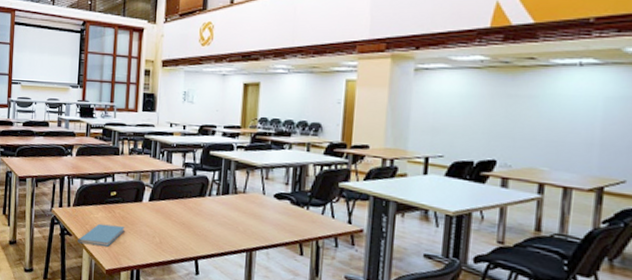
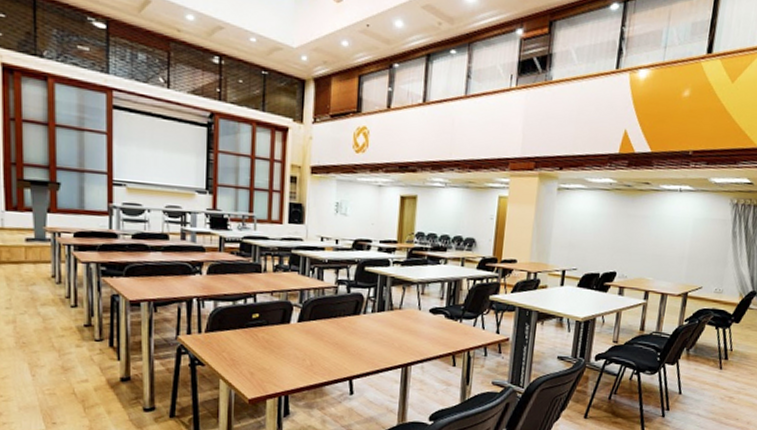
book: present [78,223,125,248] -> none [213,350,270,376]

